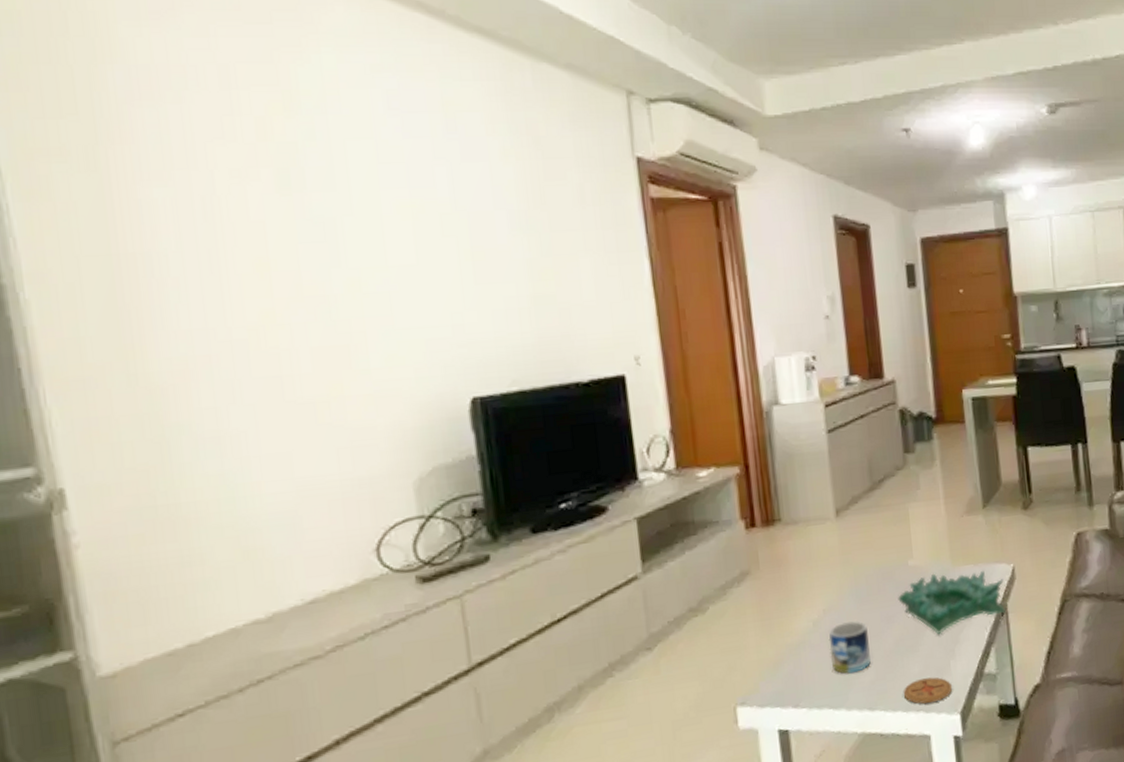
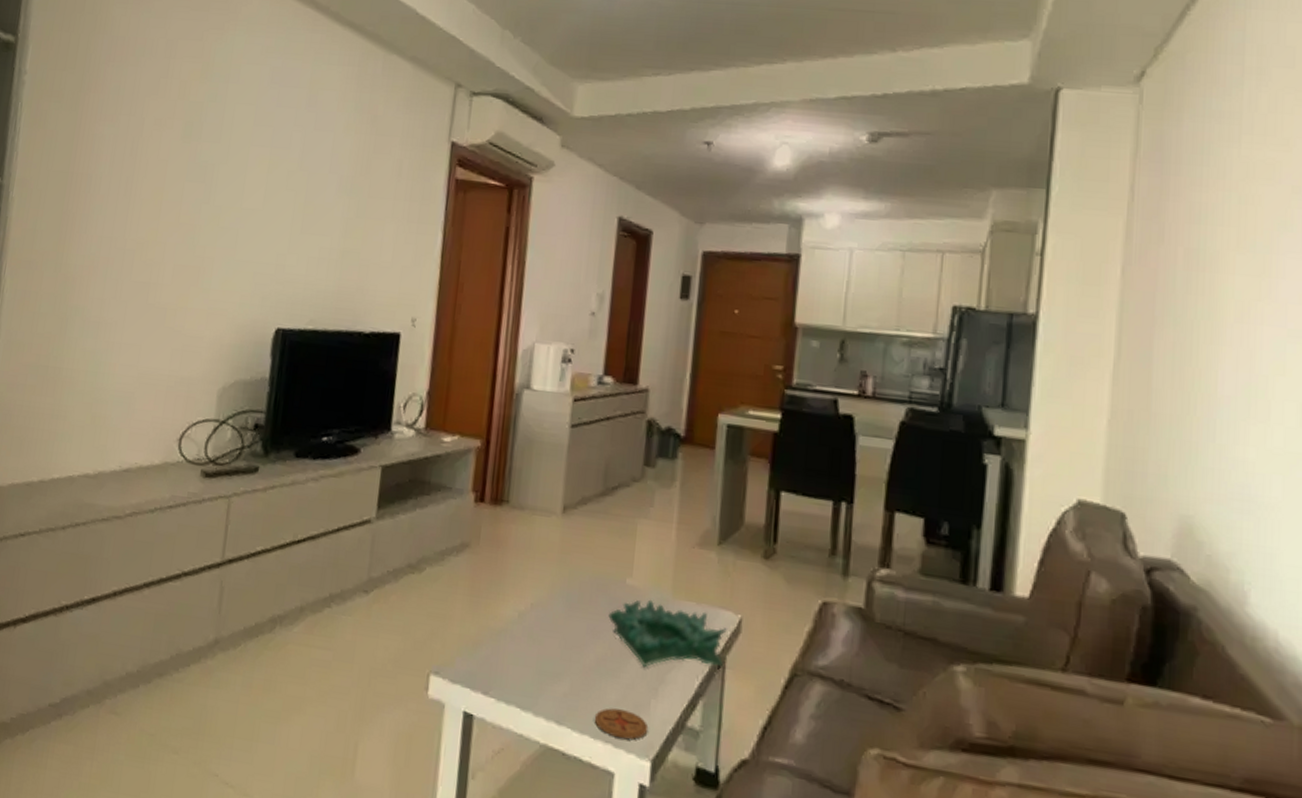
mug: present [828,621,871,674] -> none [528,622,571,679]

